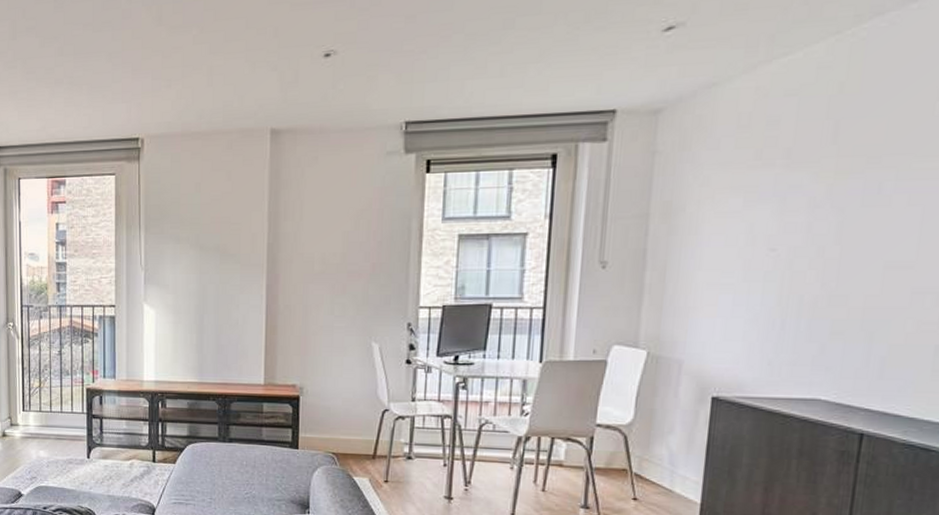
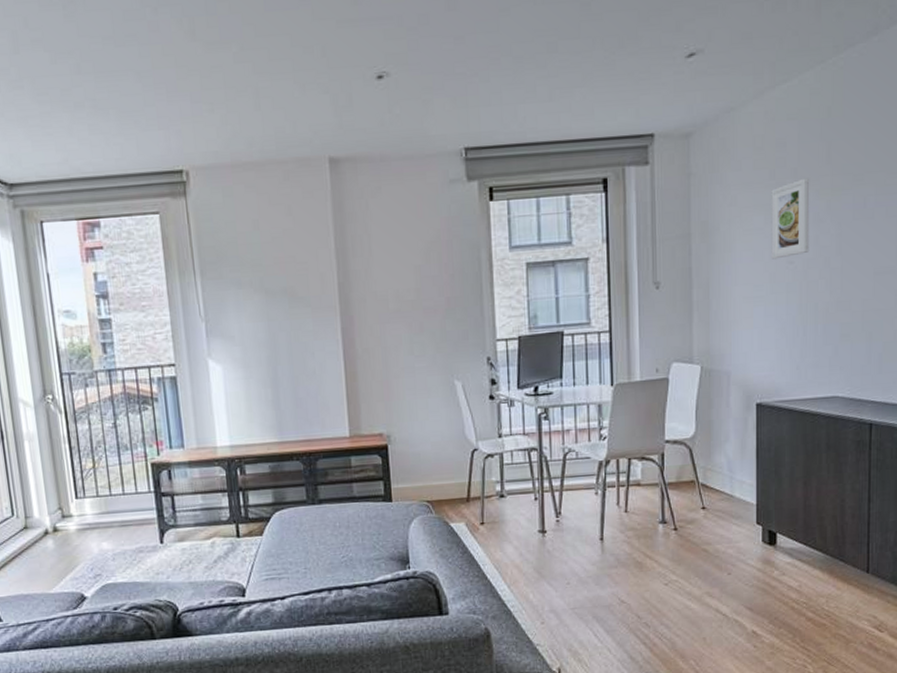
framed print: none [747,159,806,245] -> present [771,178,810,259]

